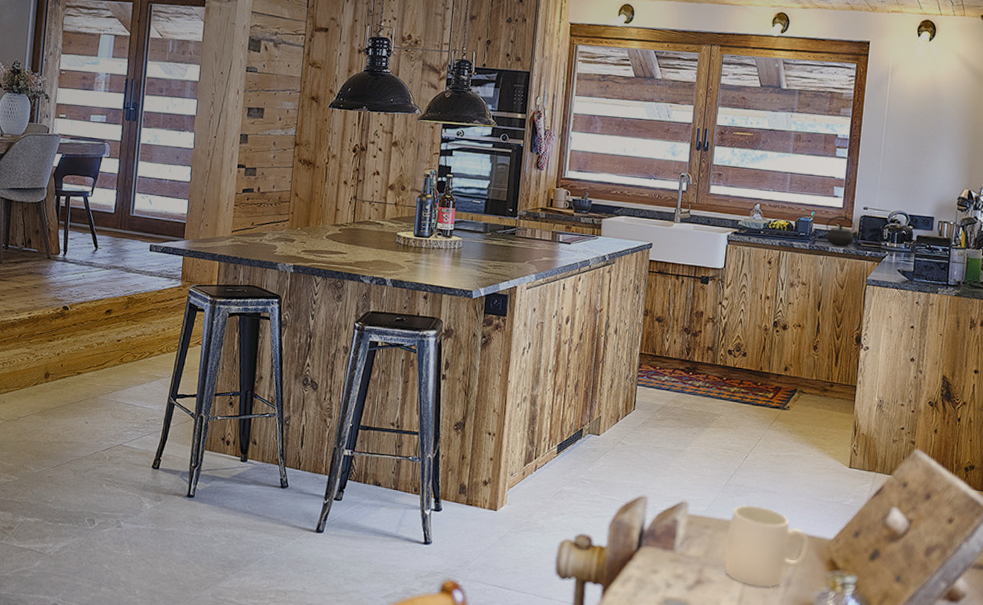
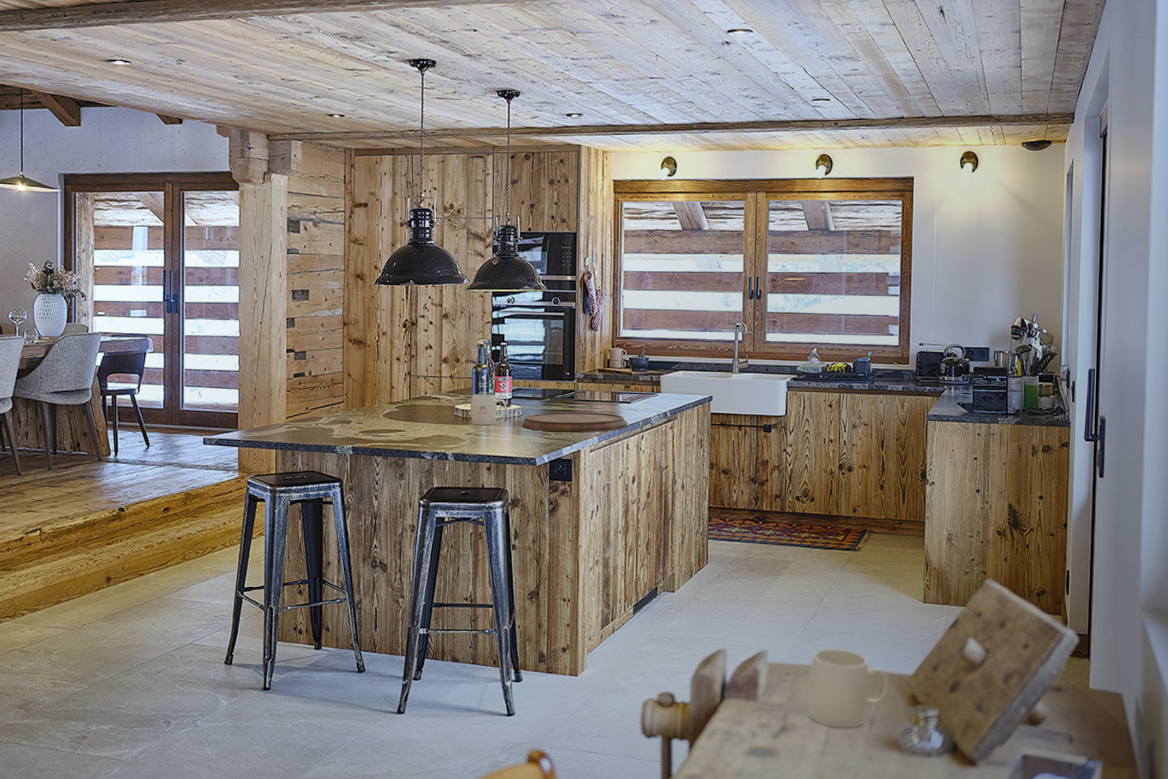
mug: none [411,223,449,255] -> present [471,394,508,426]
cutting board: none [461,246,566,270] -> present [521,411,627,433]
kettle: present [825,215,859,247] -> none [883,354,917,385]

